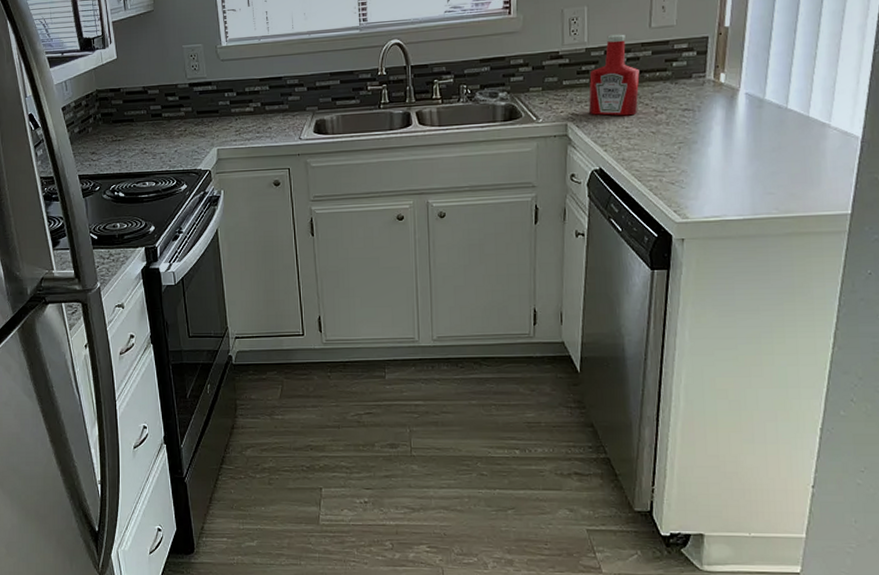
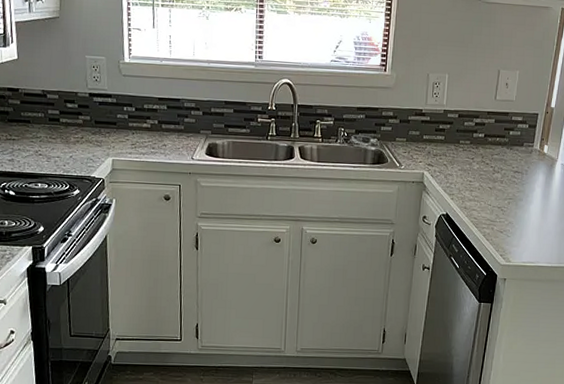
ketchup bottle: present [588,34,640,116] -> none [441,101,484,172]

